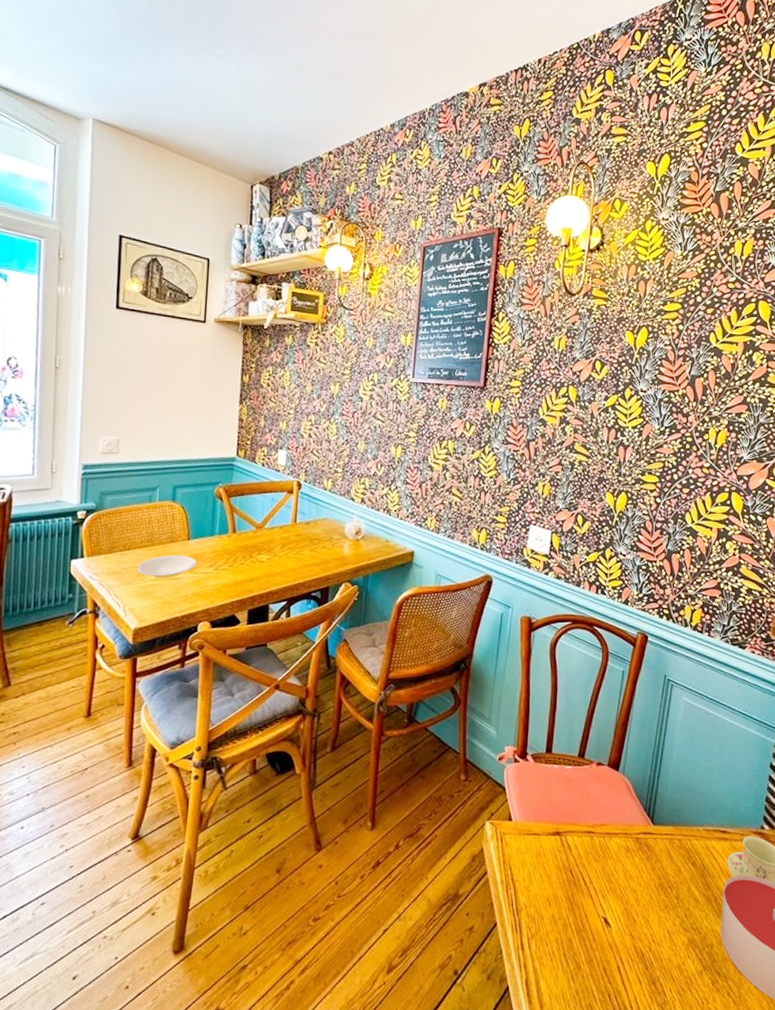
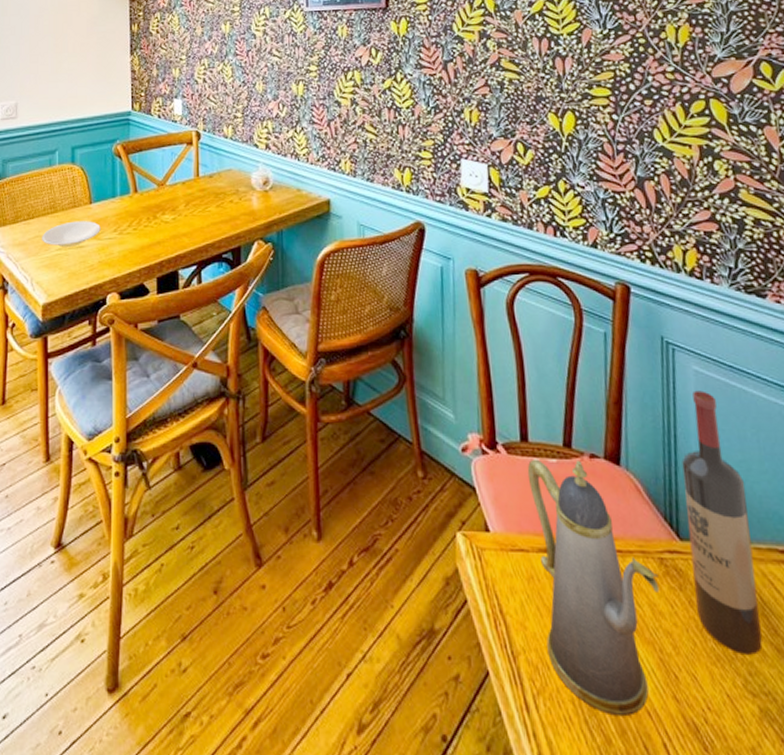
coffee pot: none [543,766,634,950] -> present [527,459,660,717]
wine bottle: none [657,716,706,903] -> present [681,390,763,655]

